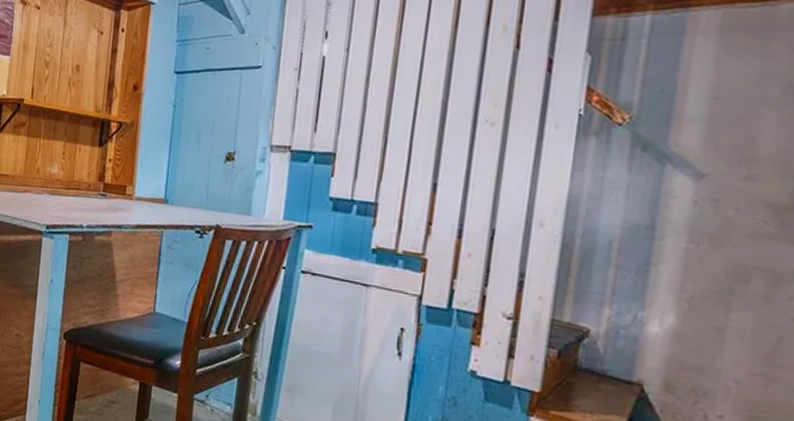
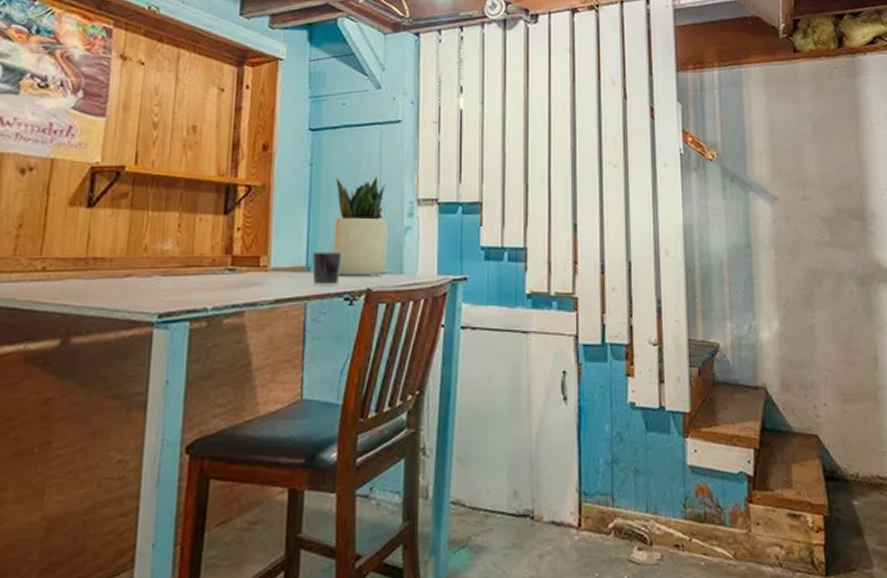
mug: none [169,186,197,220] -> present [312,251,343,287]
planter: none [187,120,241,215] -> present [332,176,393,276]

